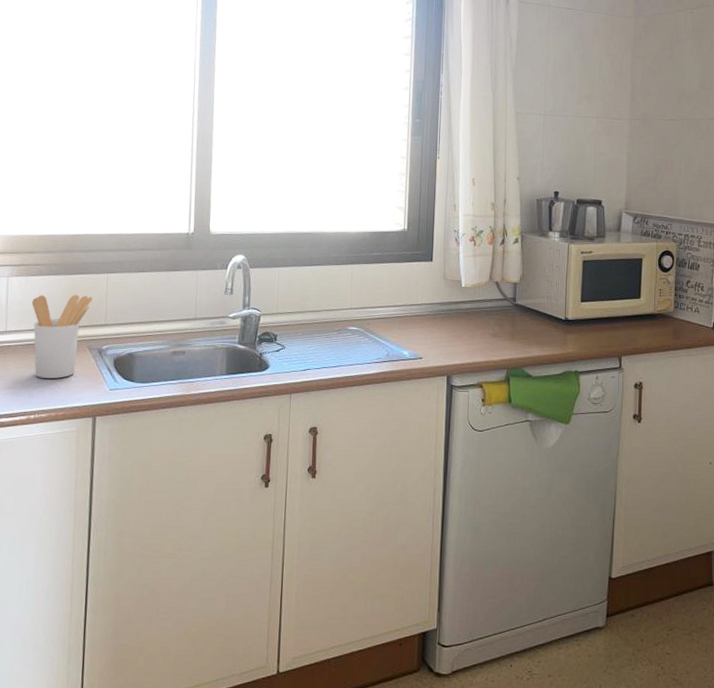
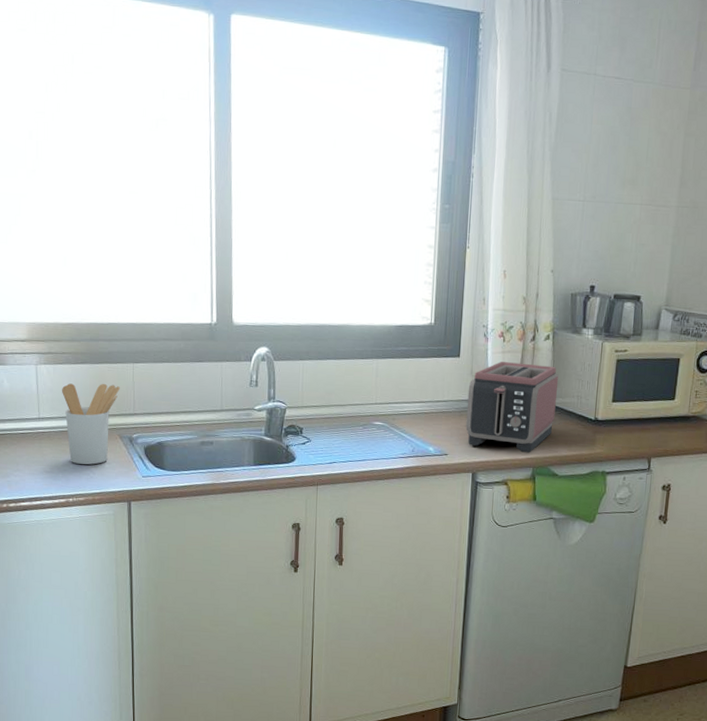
toaster: none [439,265,529,355] -> present [465,362,559,453]

